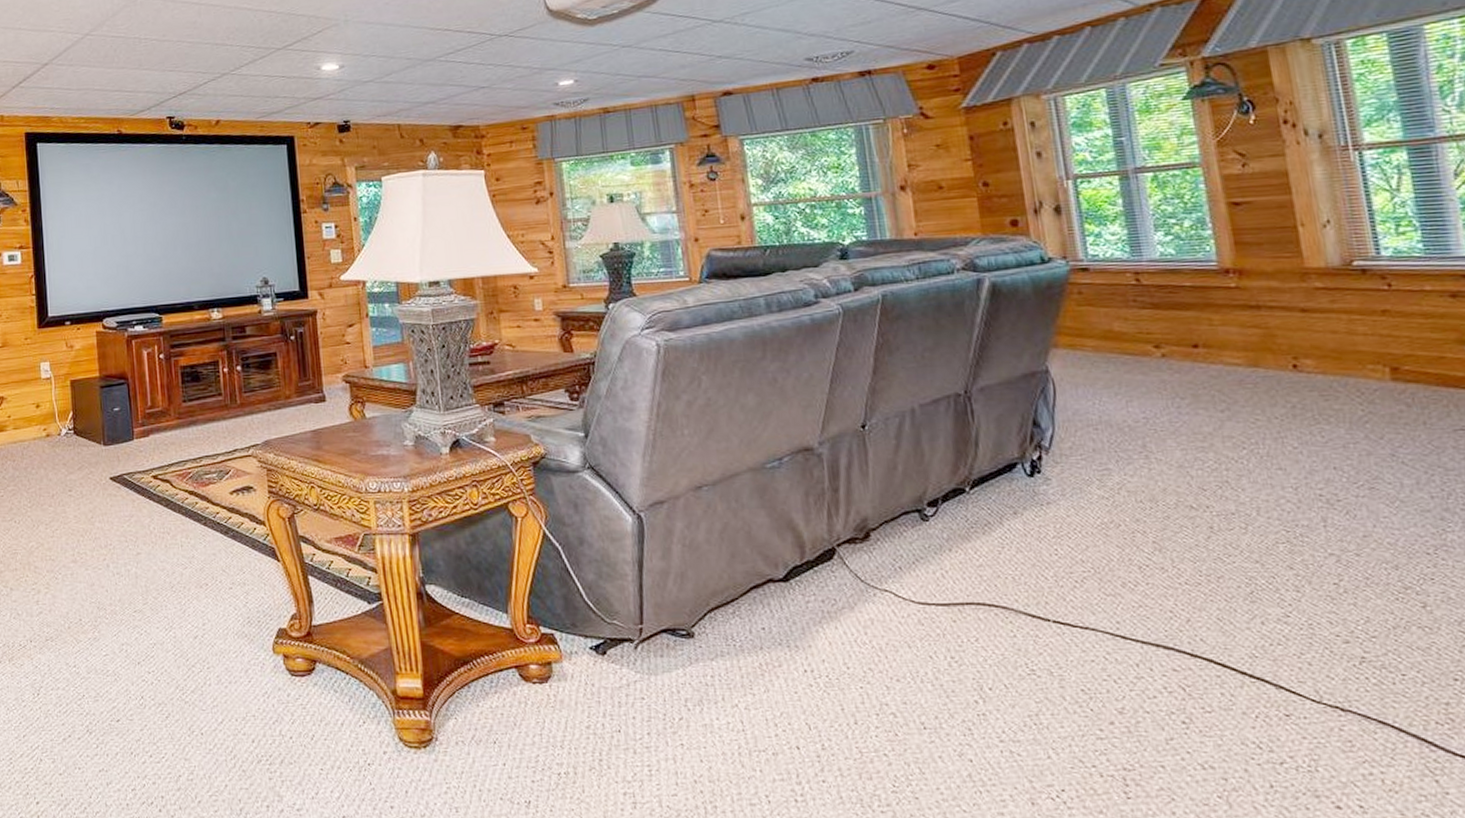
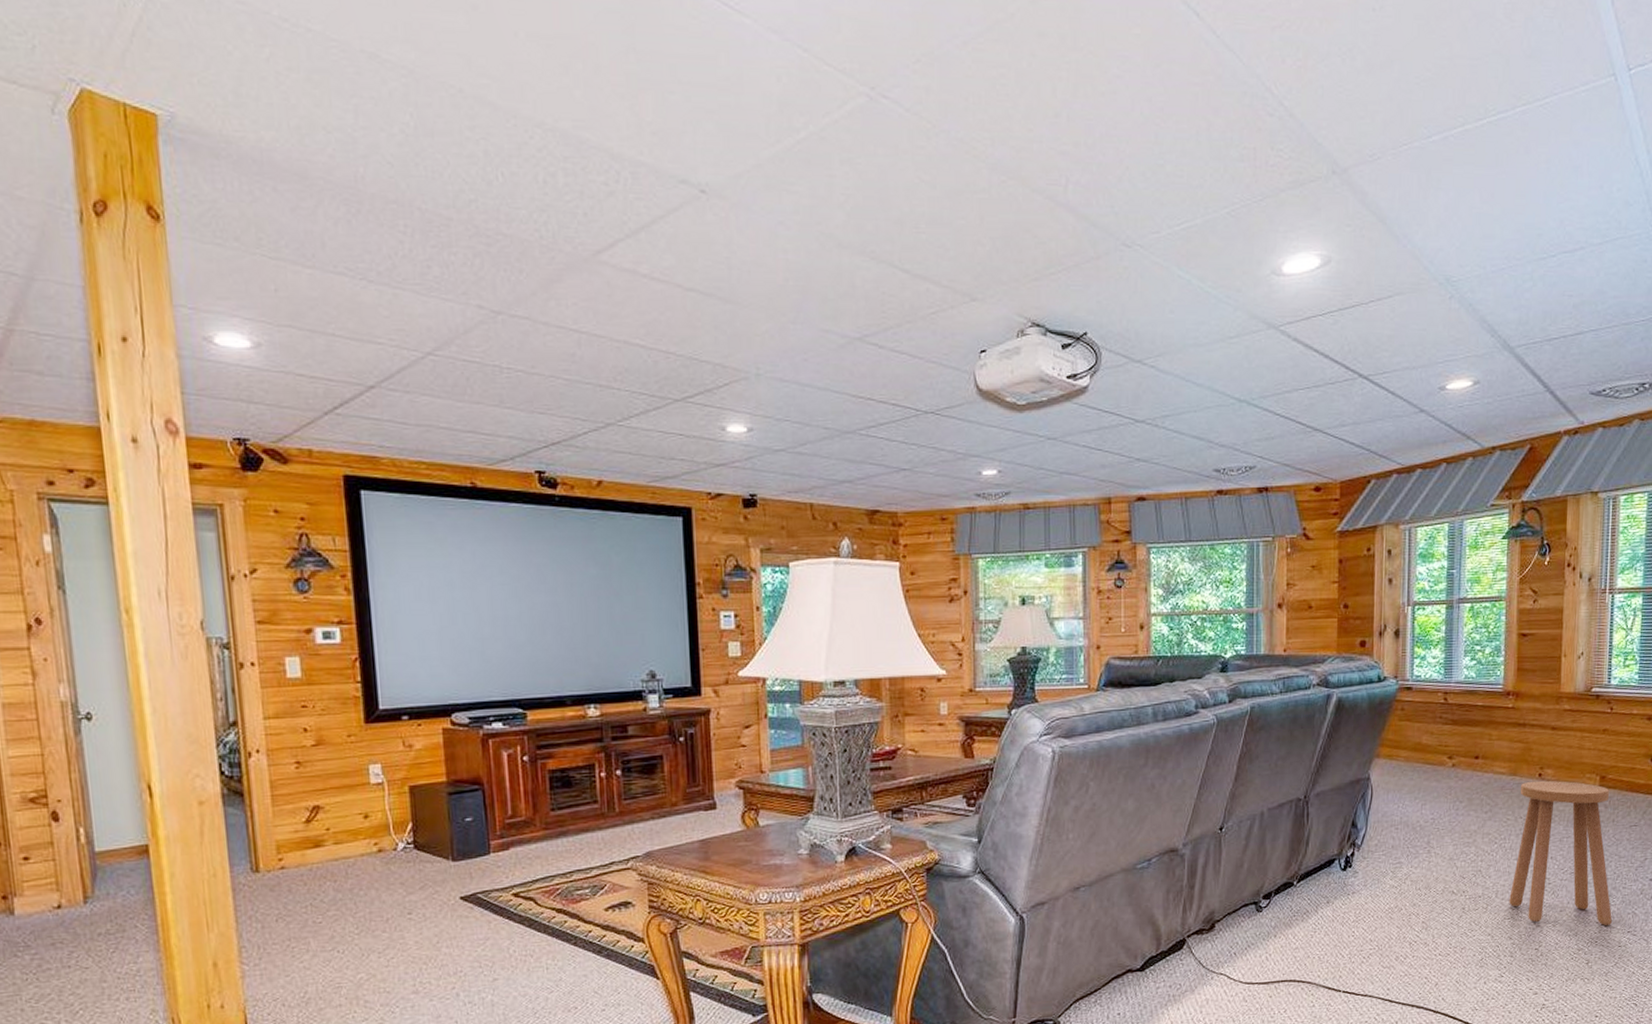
stool: none [1267,373,1453,558] -> present [1509,780,1612,926]

